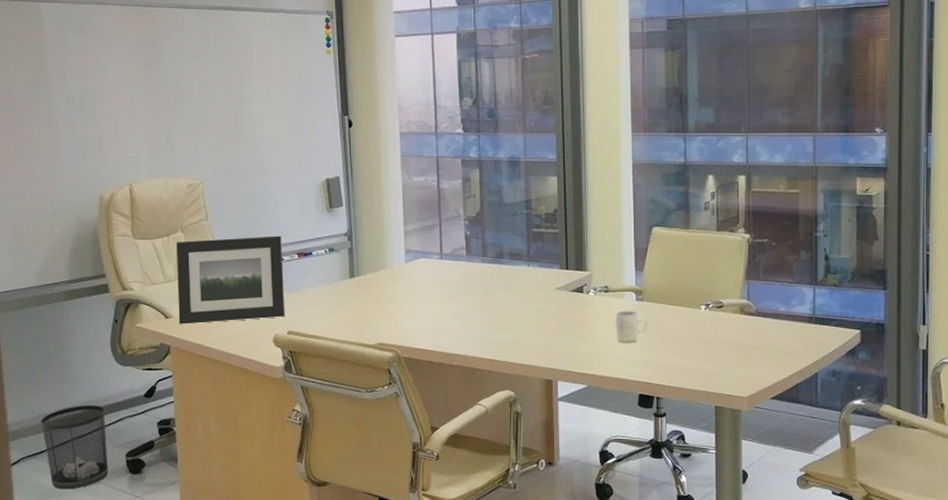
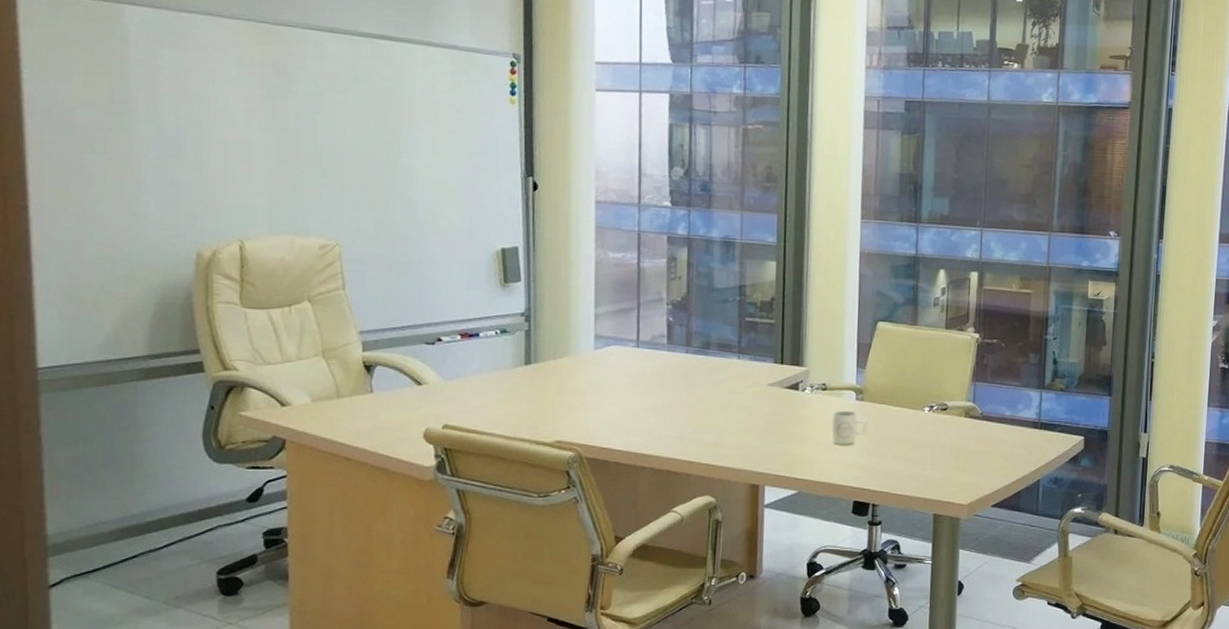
waste bin: present [41,404,109,490] -> none [96,510,192,617]
picture frame: present [176,235,286,325] -> none [299,311,442,414]

